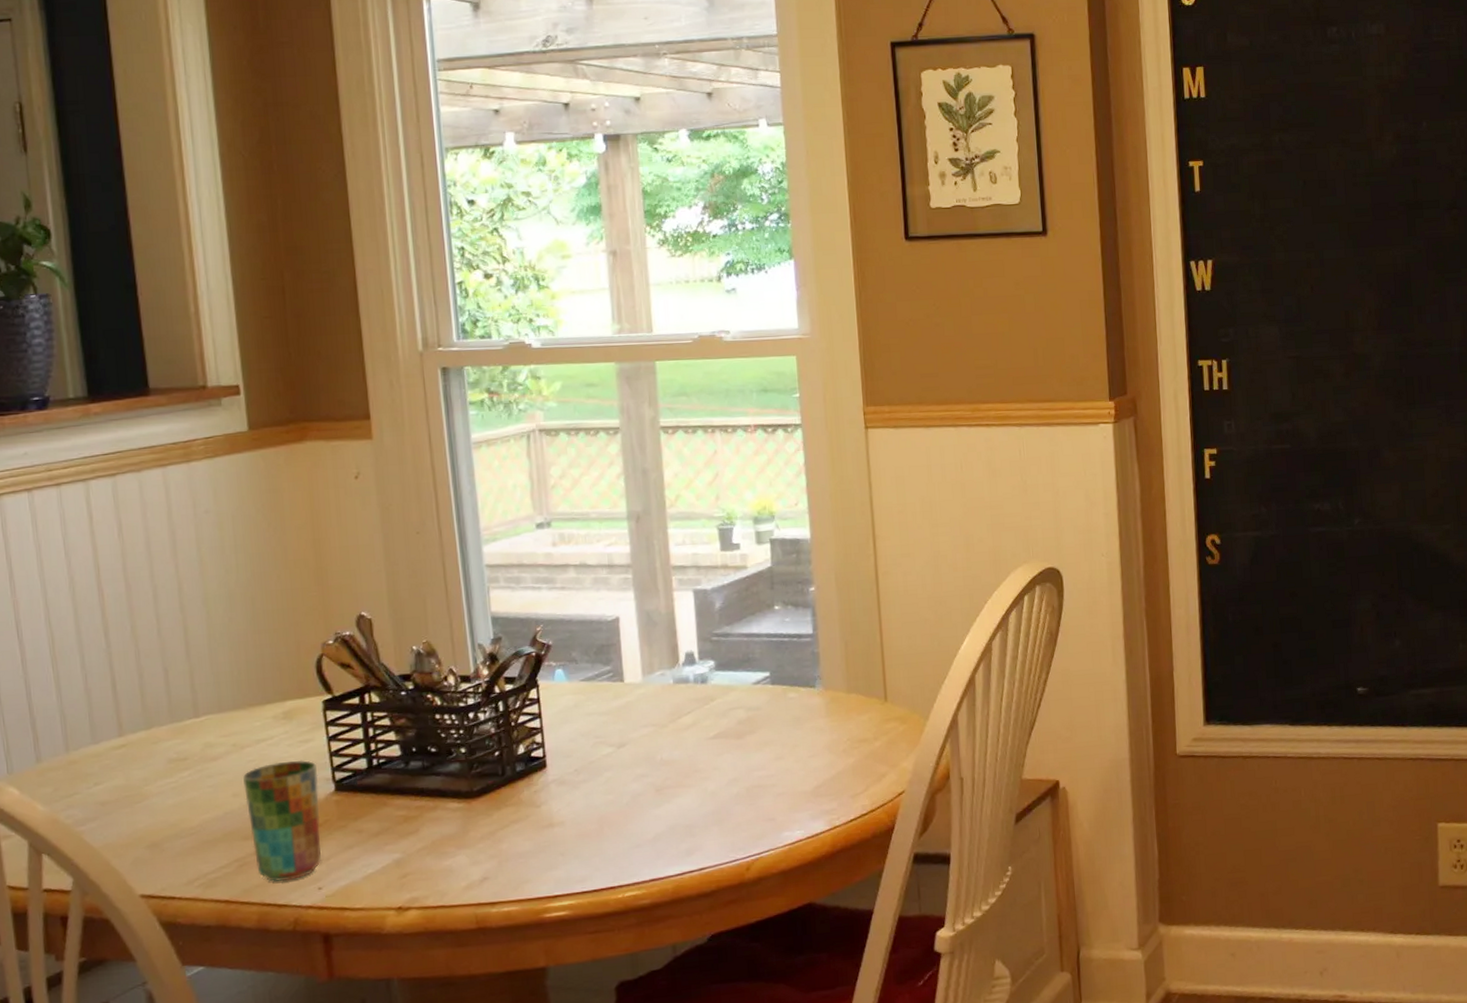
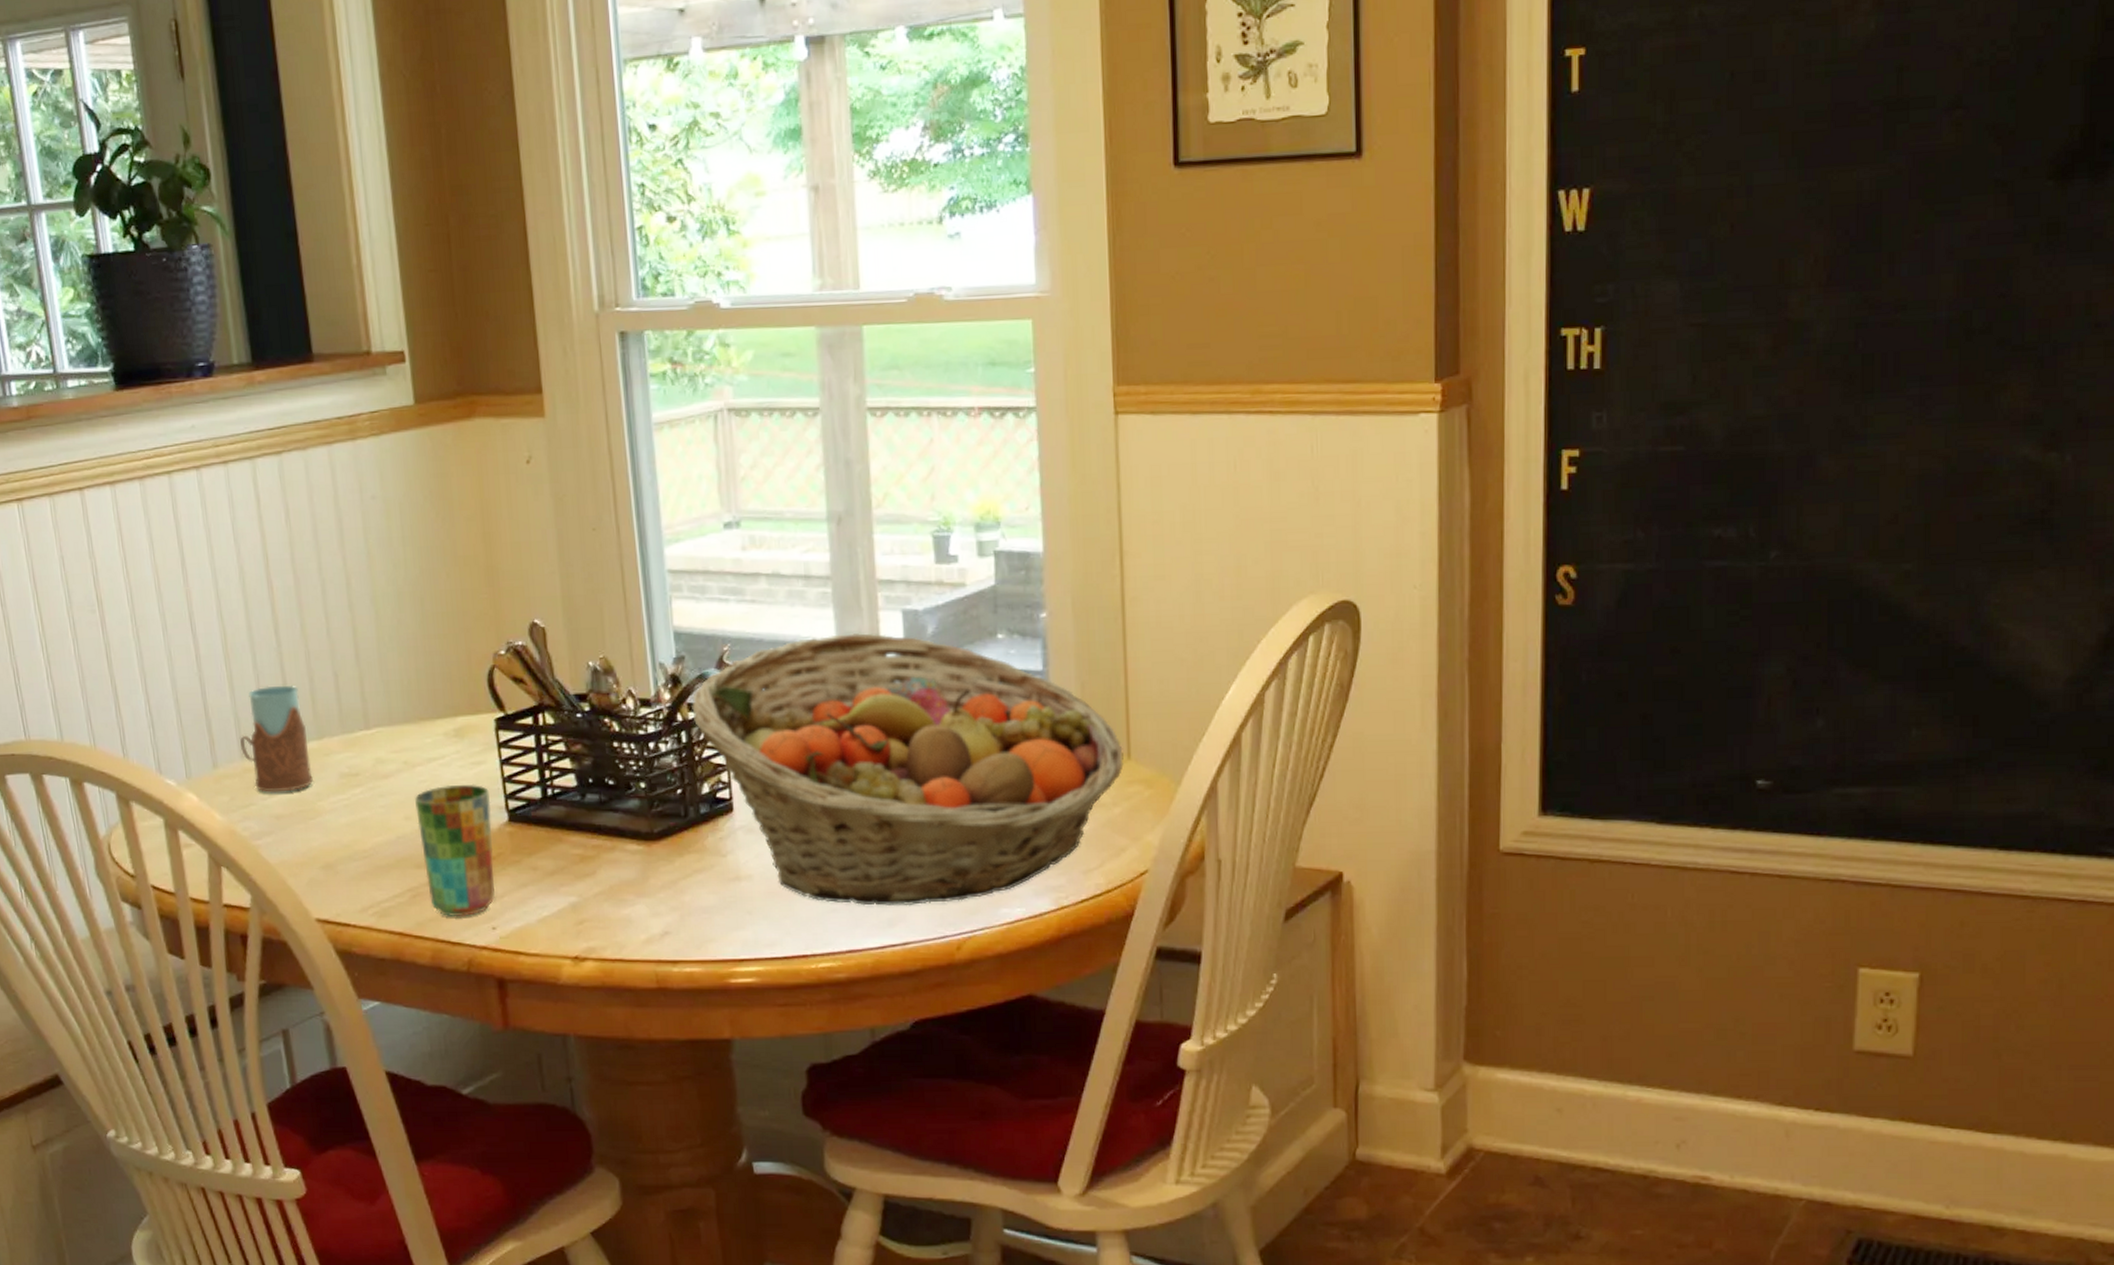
drinking glass: none [66,681,140,782] -> present [240,685,313,793]
fruit basket: none [508,610,882,840] -> present [692,633,1124,906]

